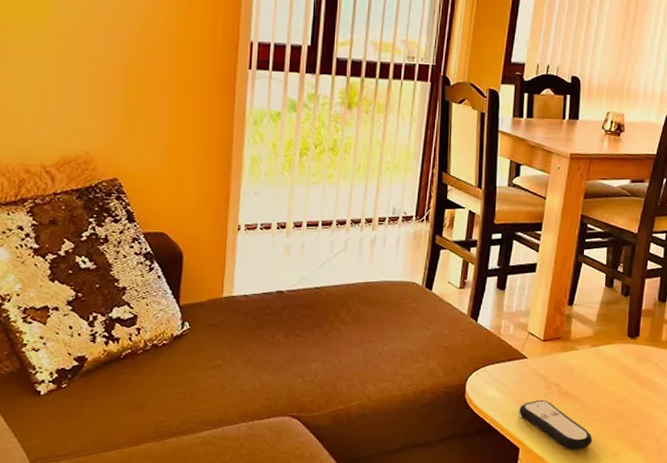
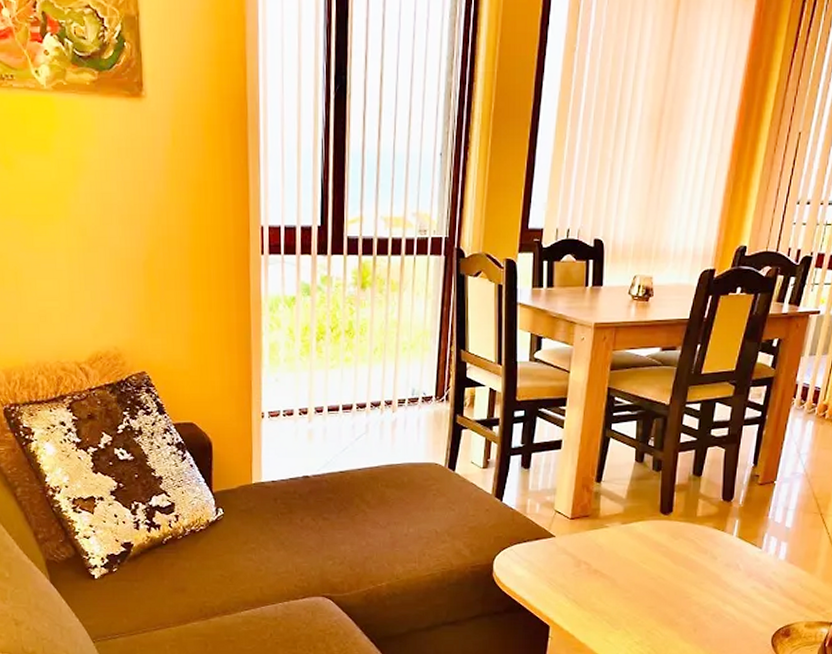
remote control: present [519,400,593,451] -> none [548,579,625,628]

